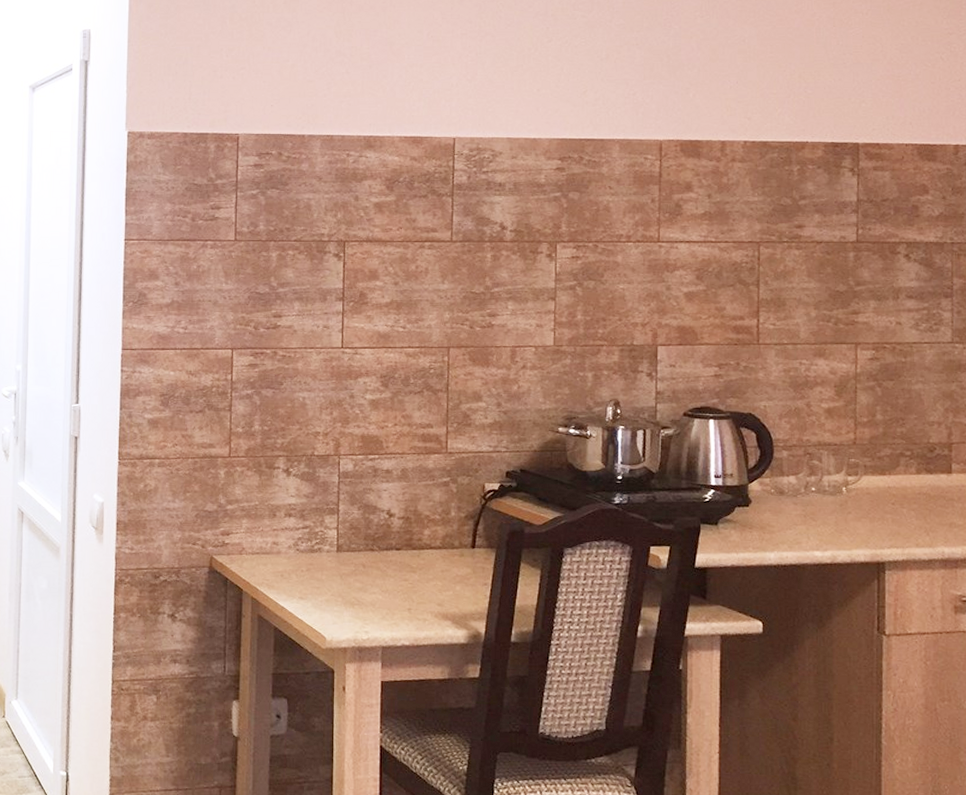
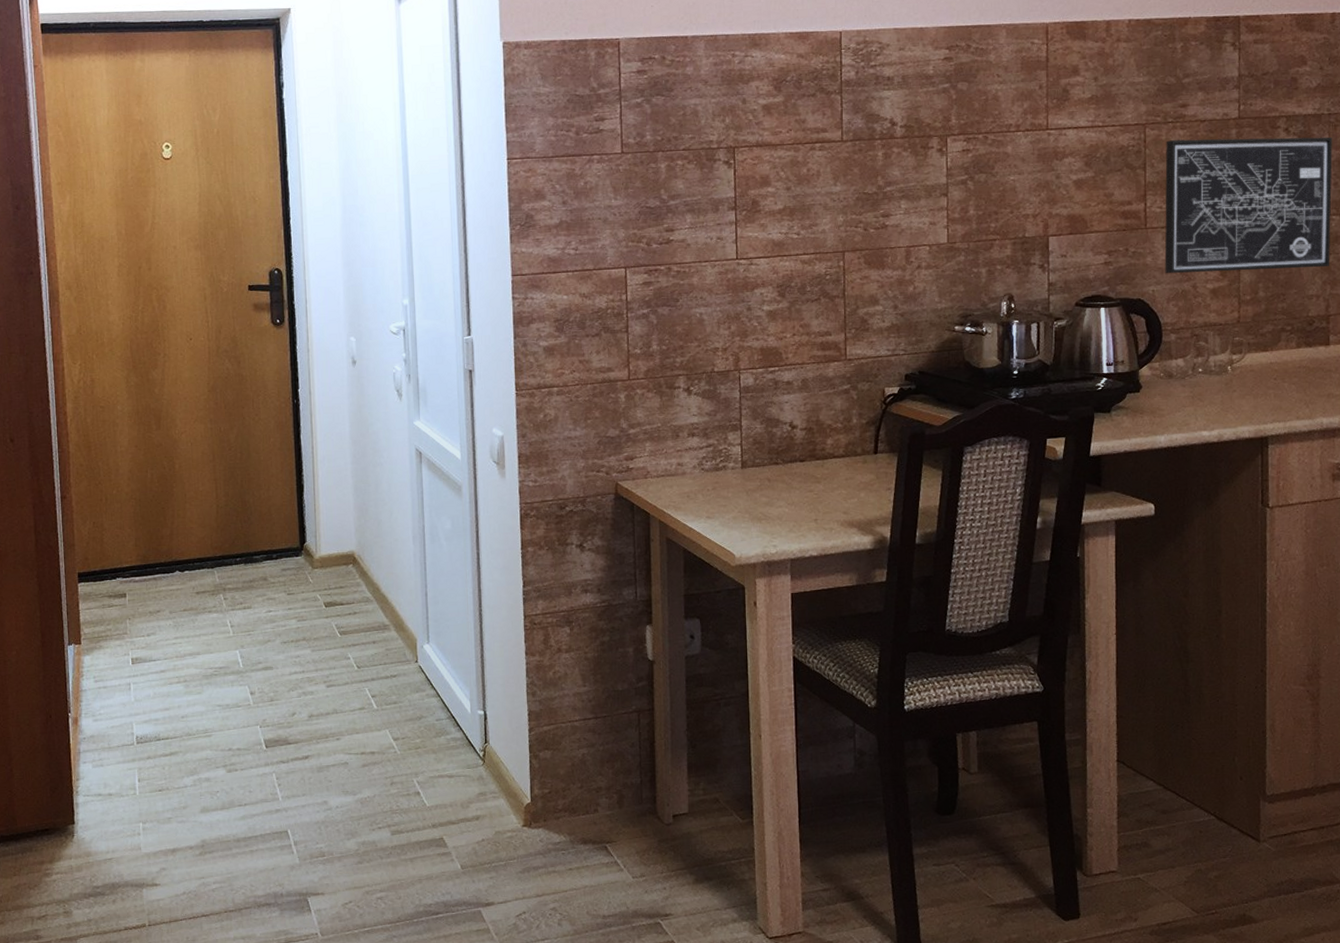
wall art: none [777,259,955,395] -> present [1164,137,1332,274]

